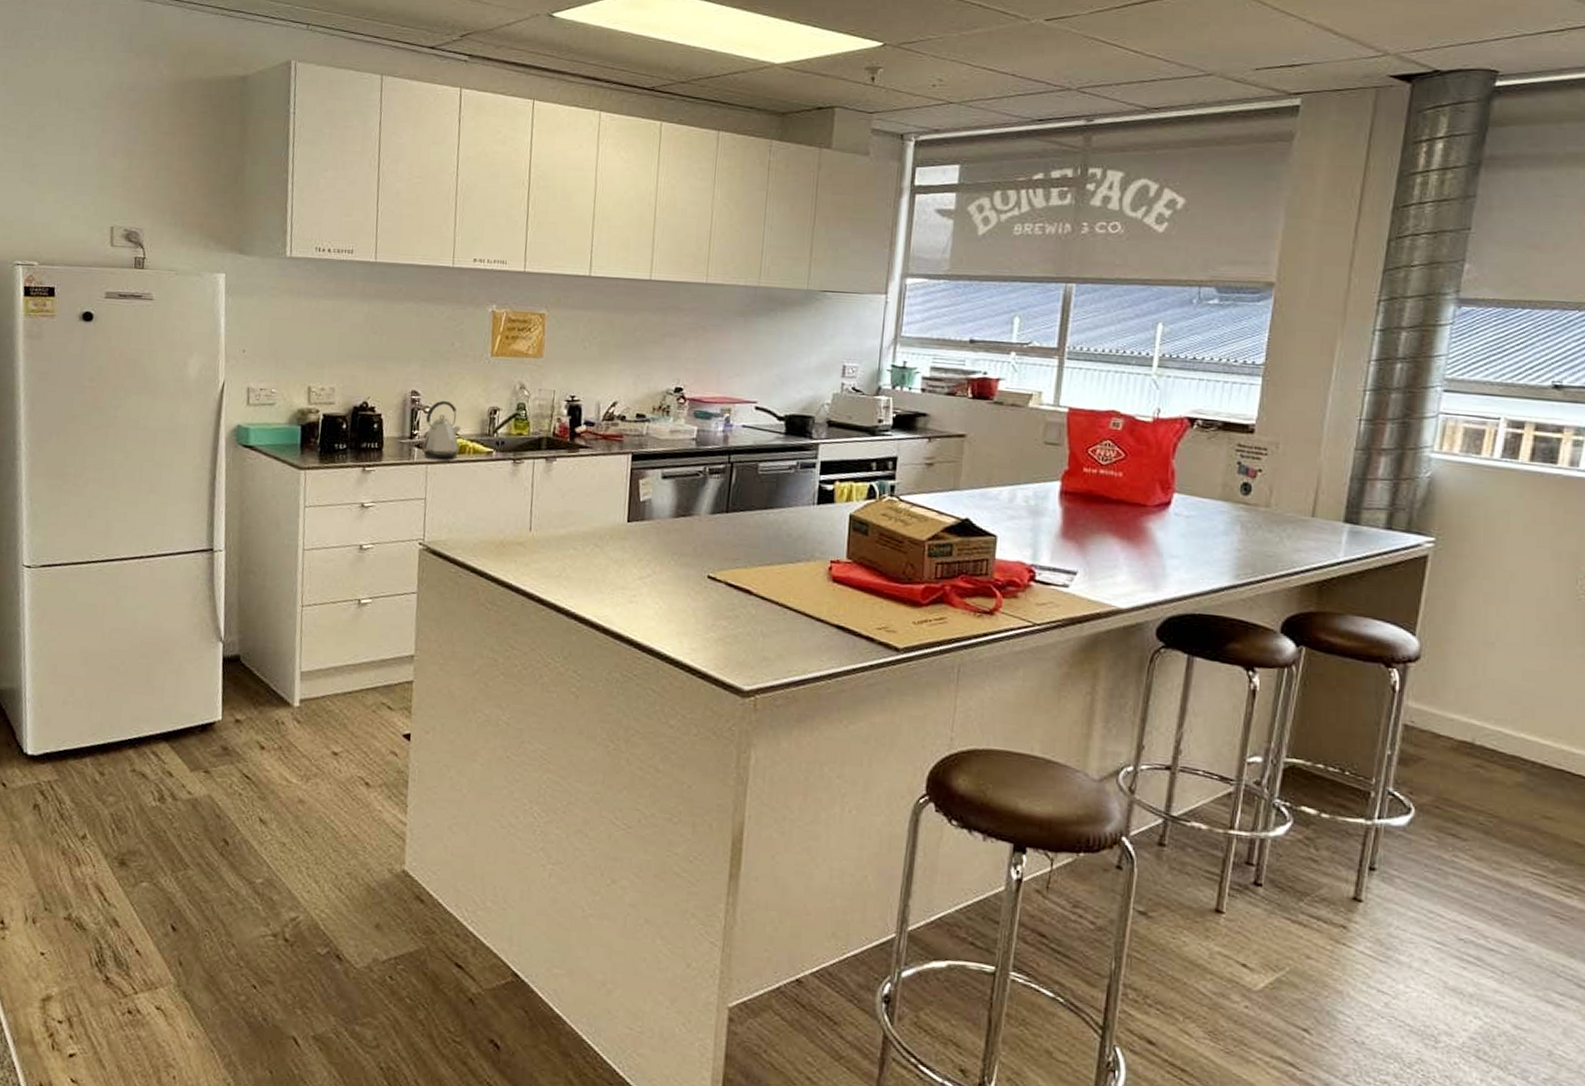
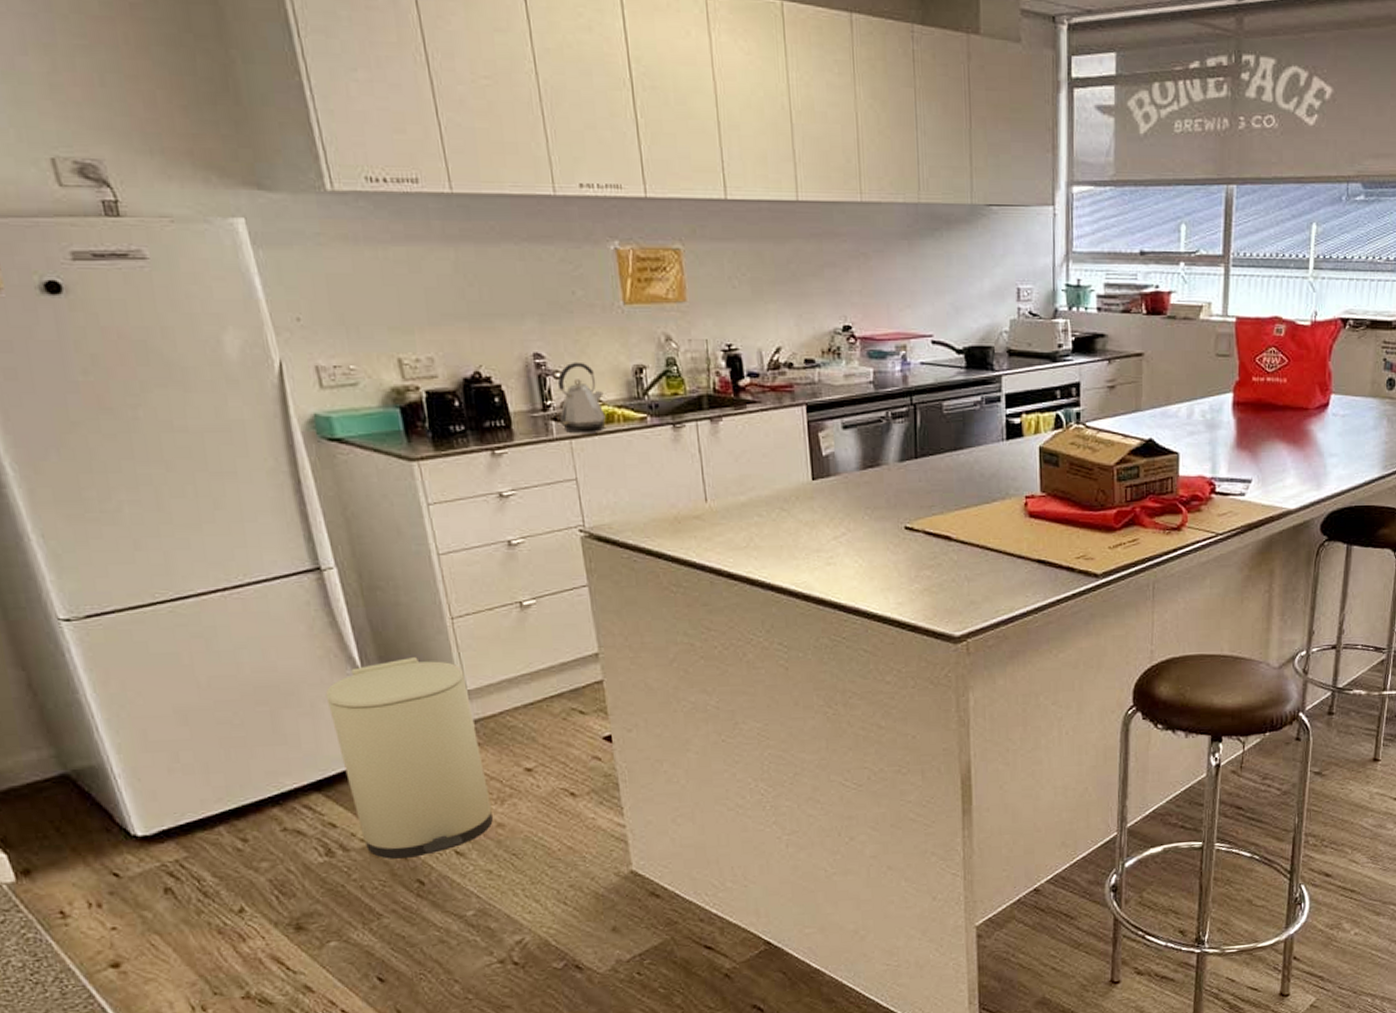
pedal bin: none [190,635,302,817] -> present [325,657,493,859]

